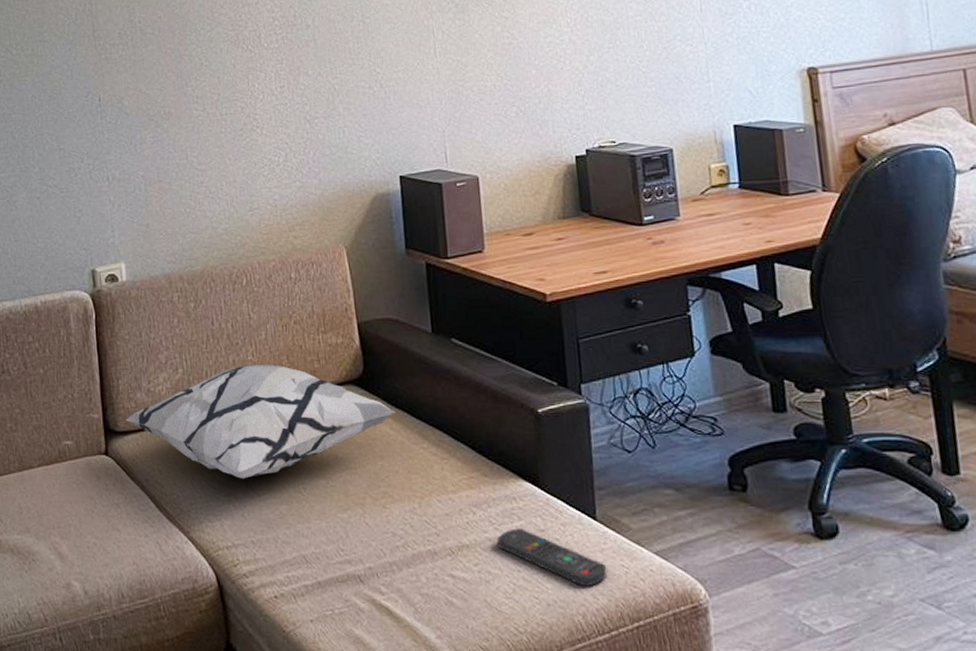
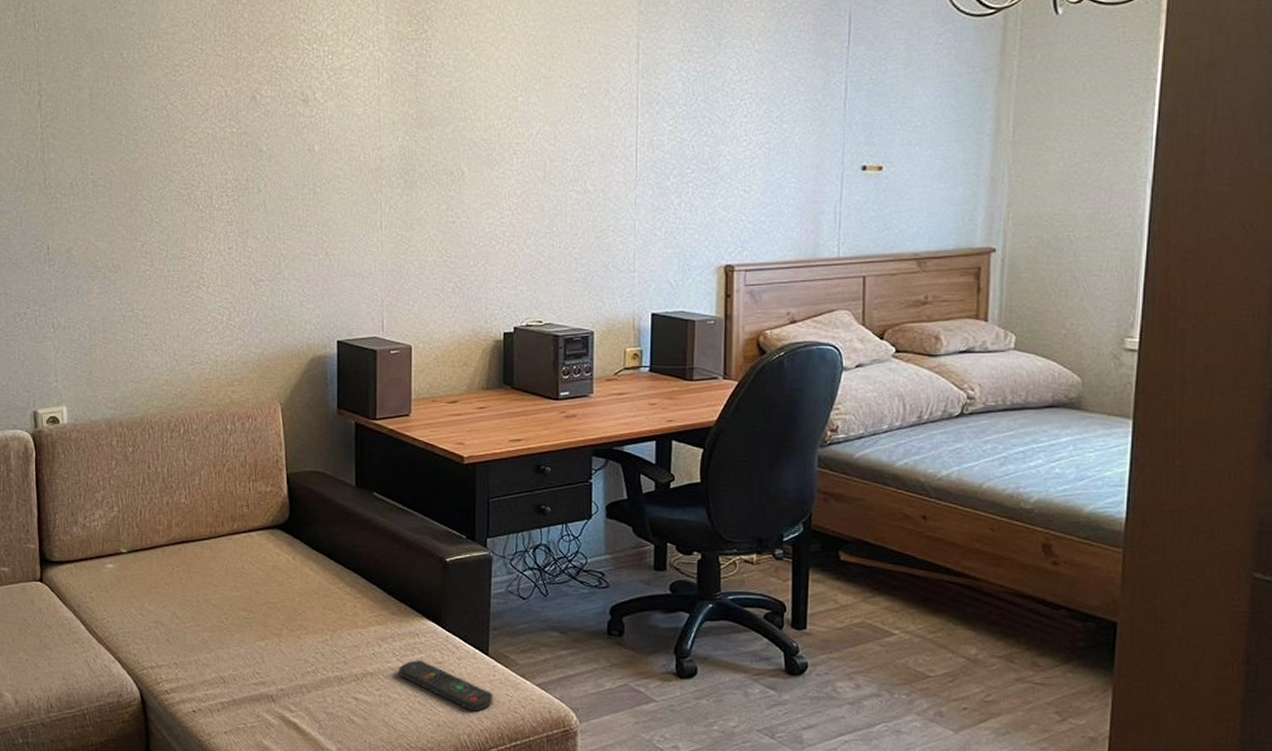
decorative pillow: present [125,365,396,479] -> none [61,507,316,608]

